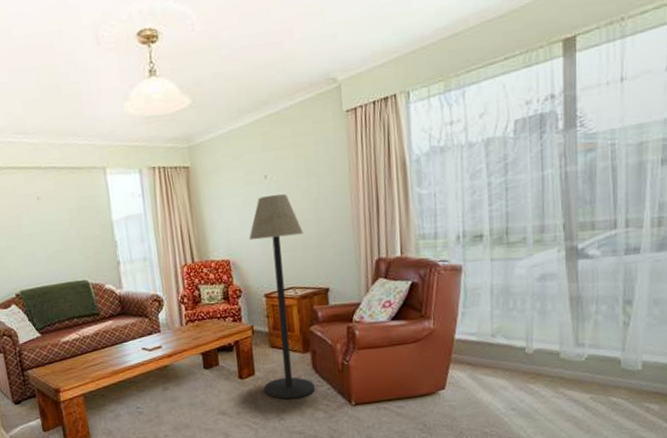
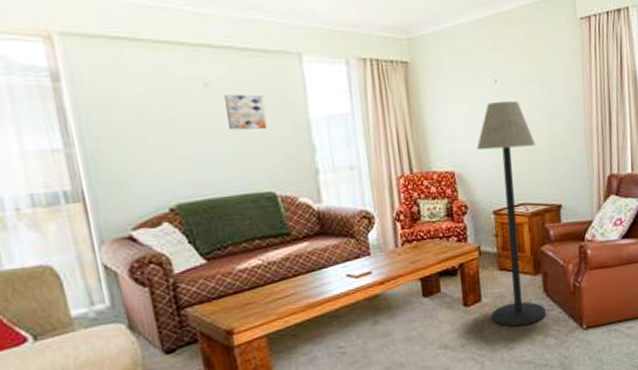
wall art: none [51,203,82,233] -> present [224,93,267,130]

